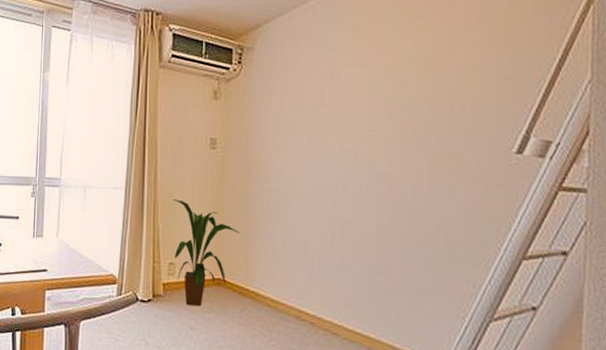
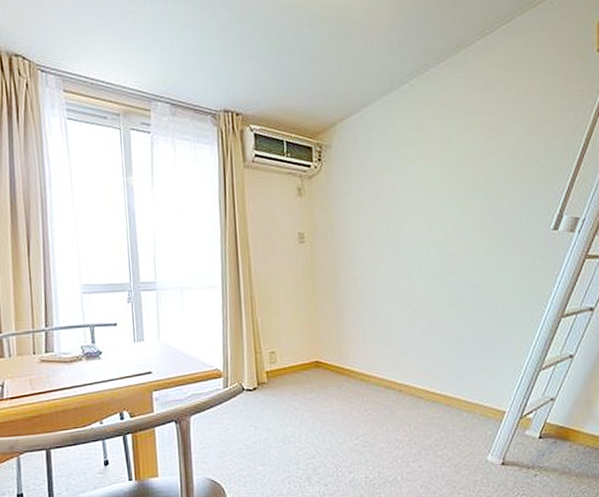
house plant: present [173,199,240,307] -> none [269,293,332,389]

